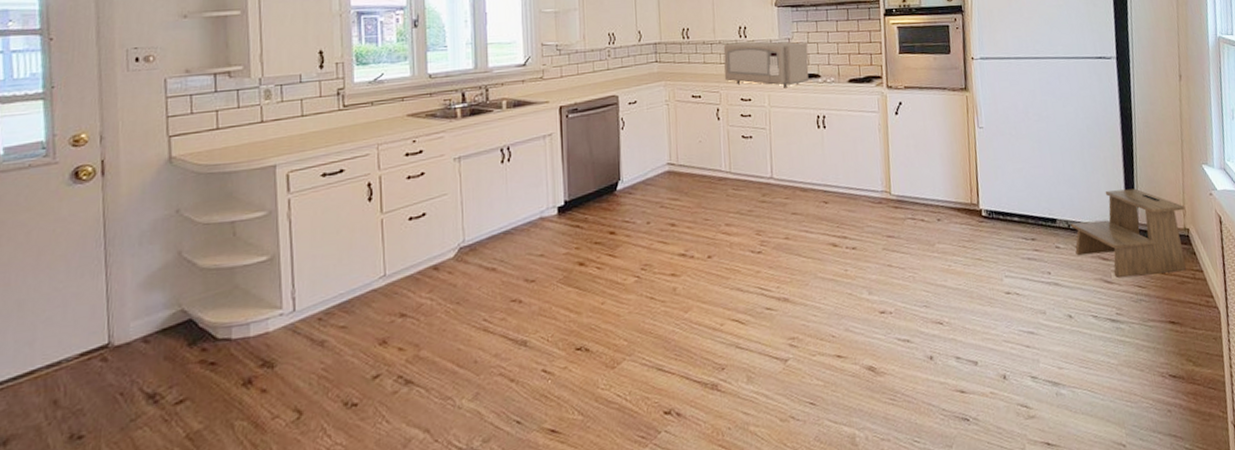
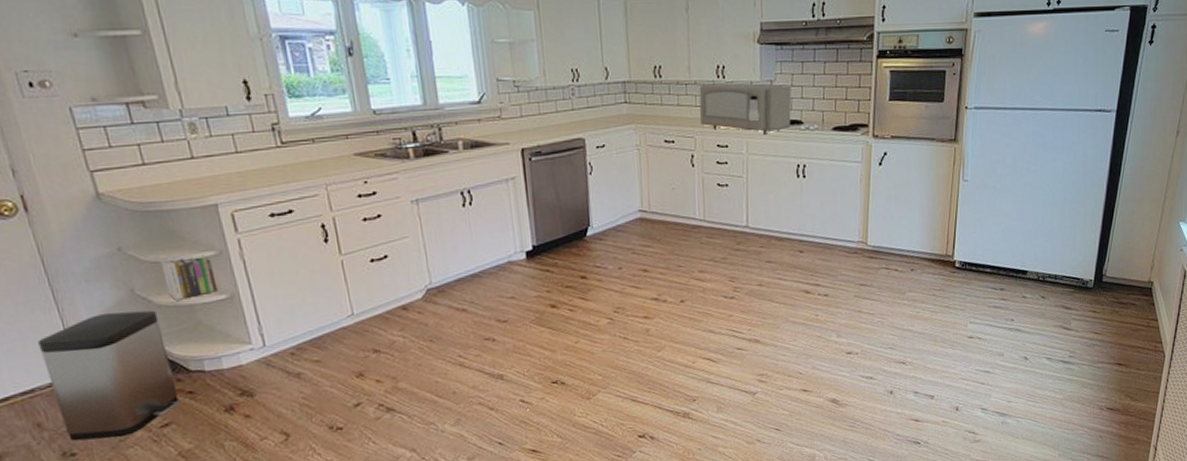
pedal bin: none [77,273,201,421] -> present [37,310,181,441]
books: none [212,215,261,263] -> present [160,255,218,300]
step stool: present [1071,188,1186,278] -> none [1041,243,1154,325]

